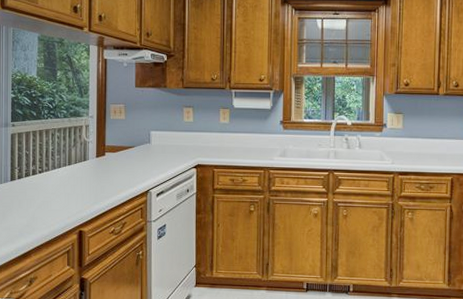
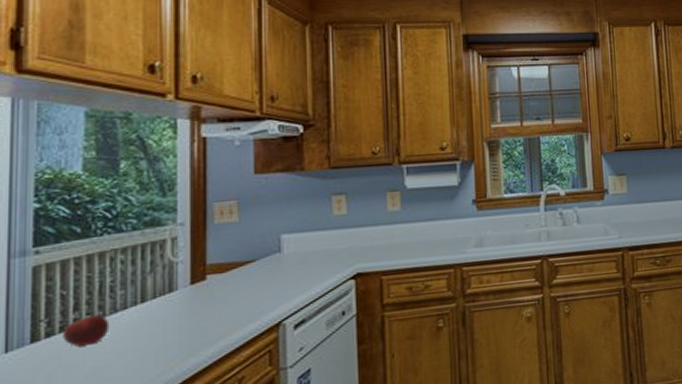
fruit: none [27,168,52,187] -> present [63,314,110,347]

